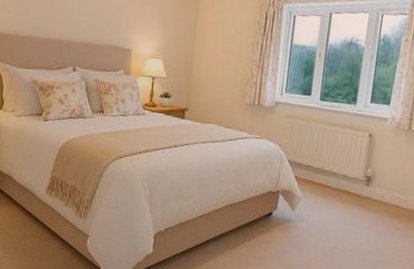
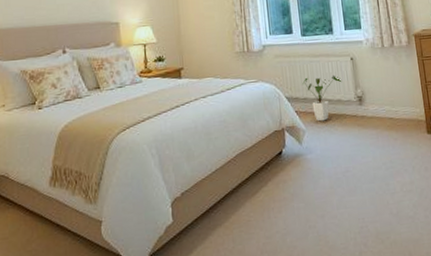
house plant: none [309,144,354,193] -> present [302,75,342,122]

